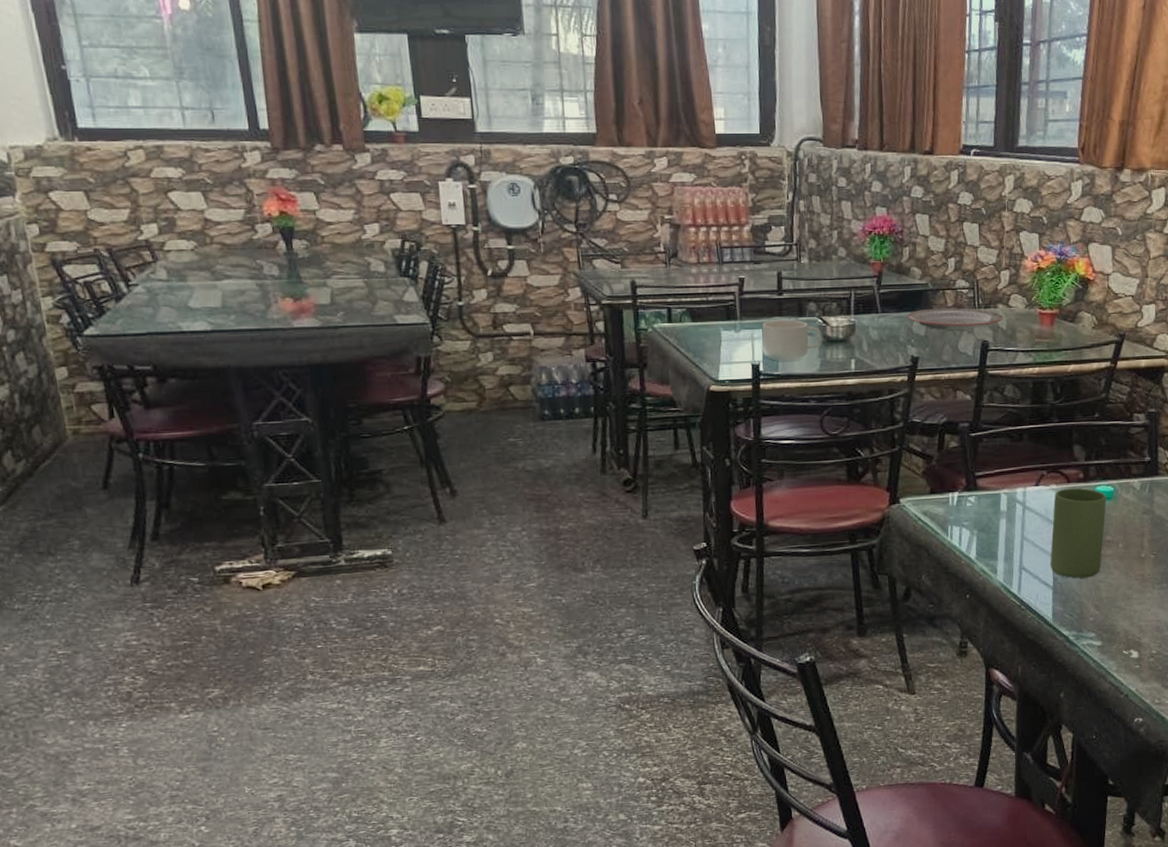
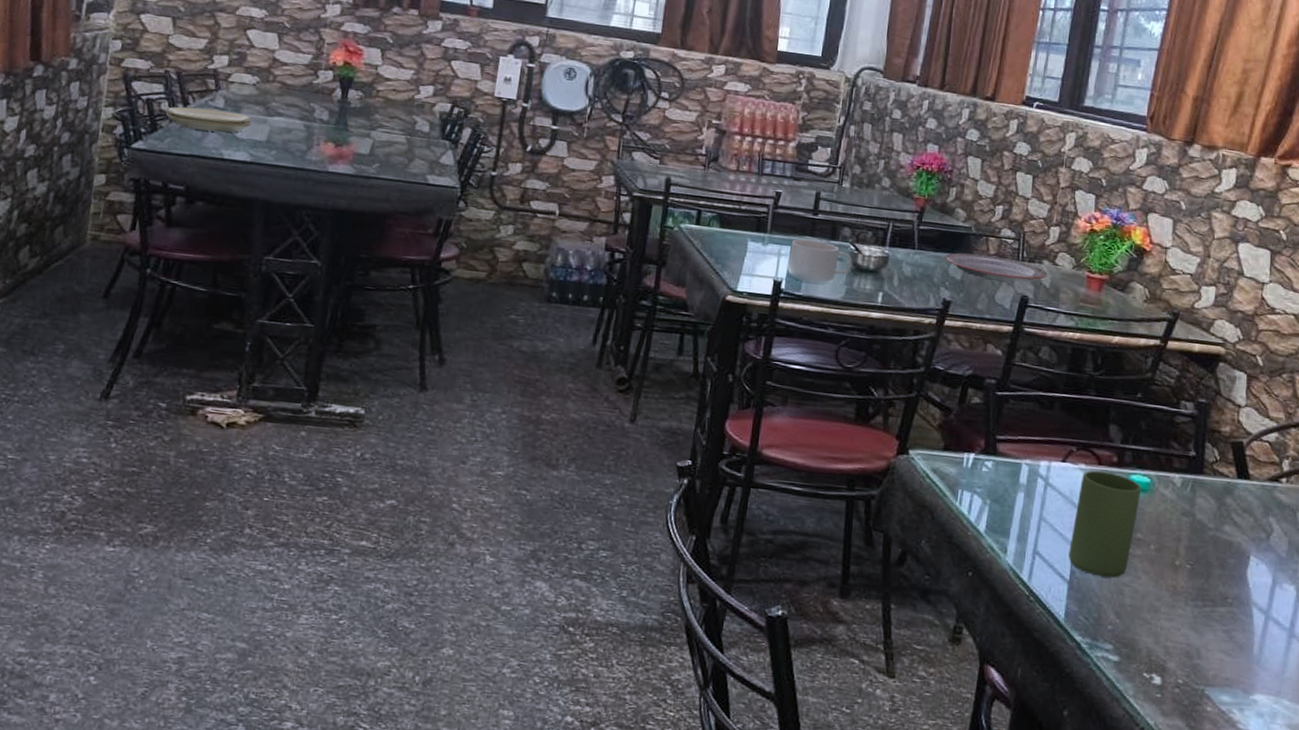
plate: none [107,281,202,306] -> present [165,106,252,133]

